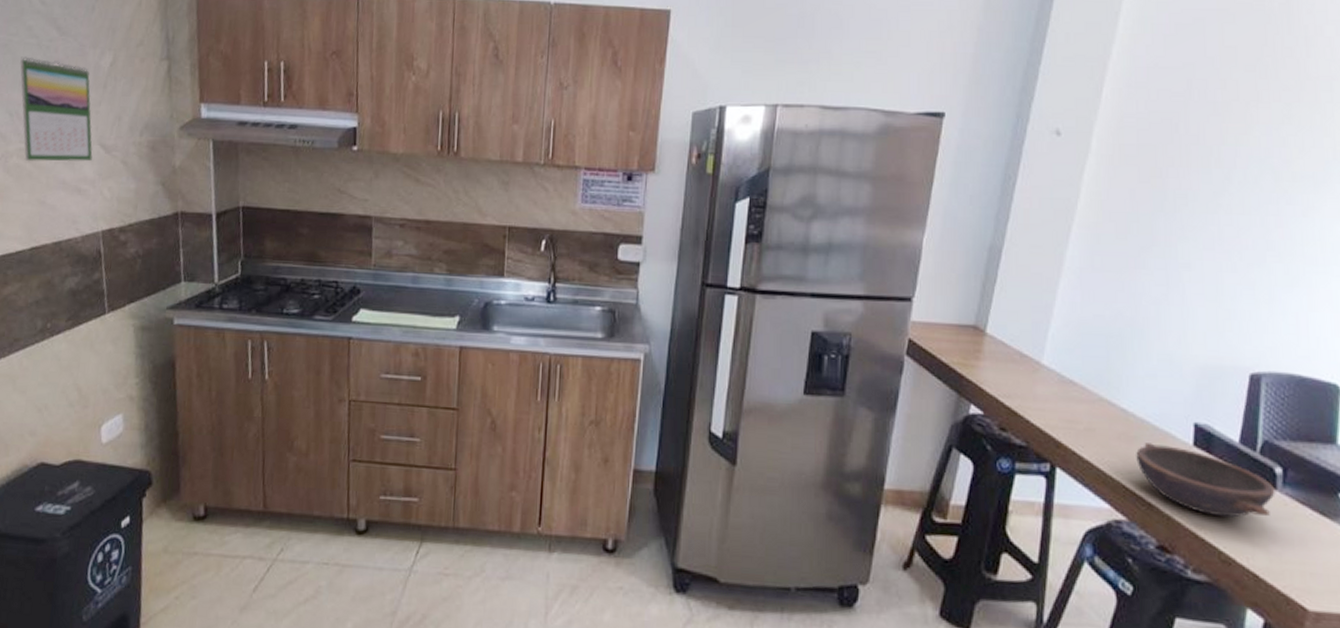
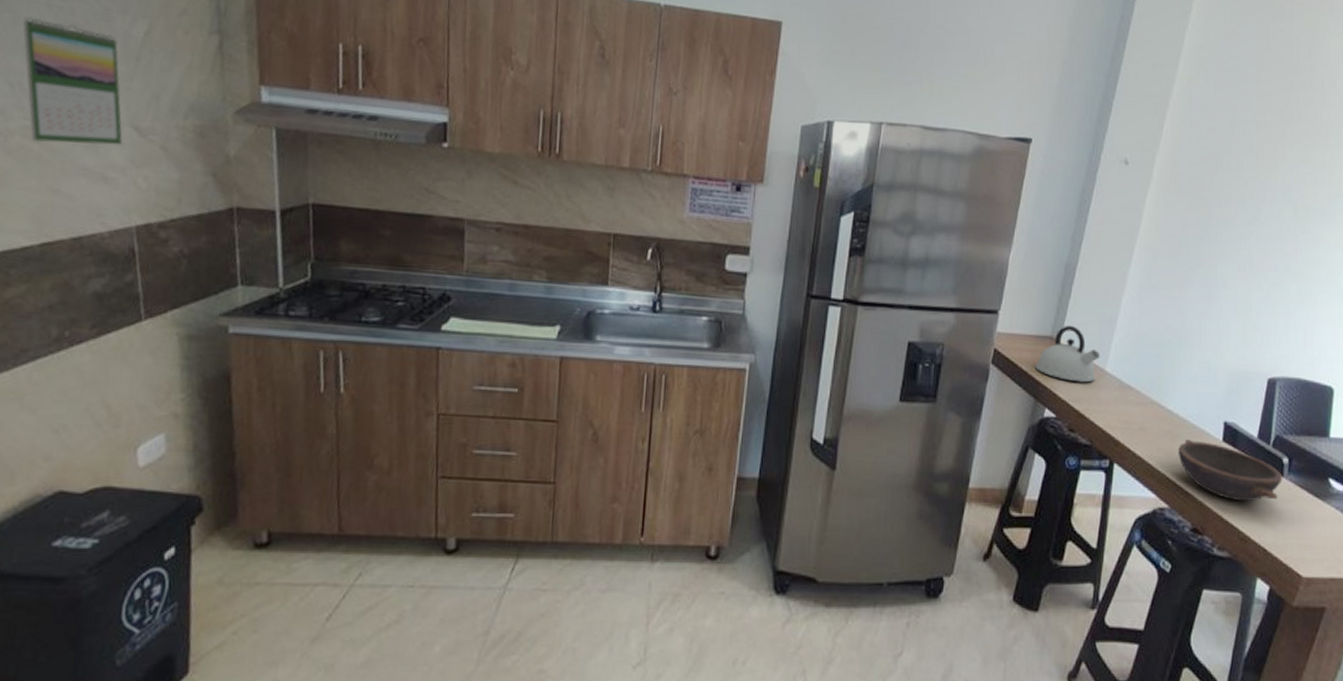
kettle: none [957,313,1035,377] -> present [1035,325,1101,383]

